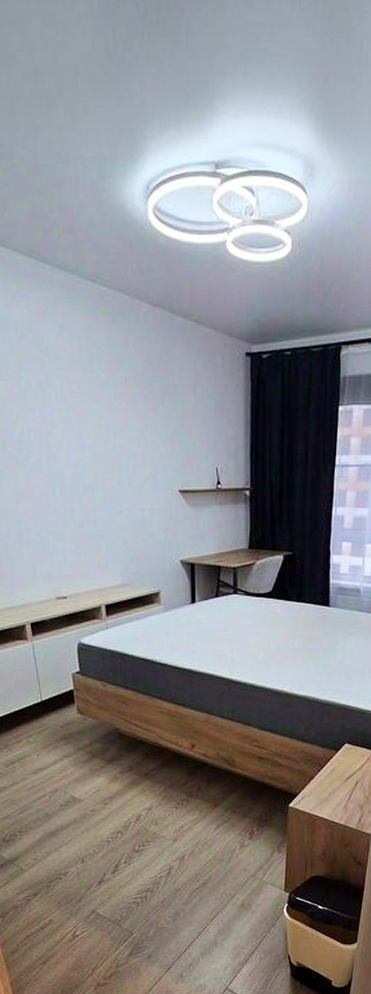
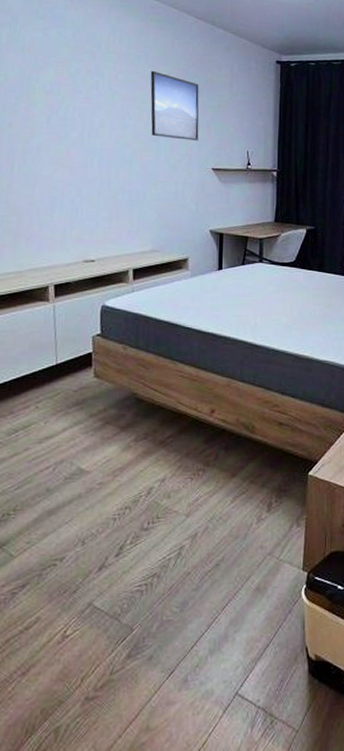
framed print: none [105,378,163,459] -> present [150,71,199,141]

